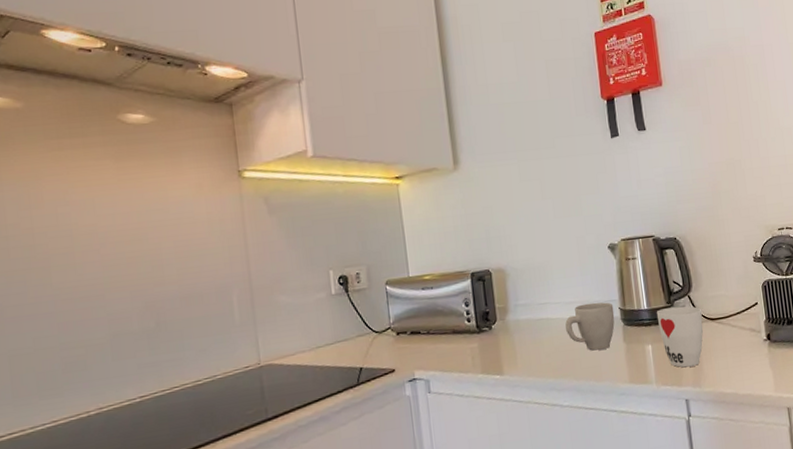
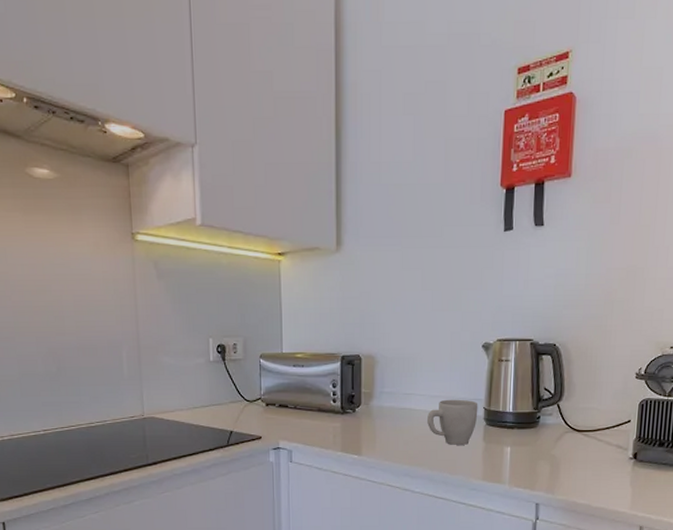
cup: present [656,306,704,368] -> none [521,414,570,473]

